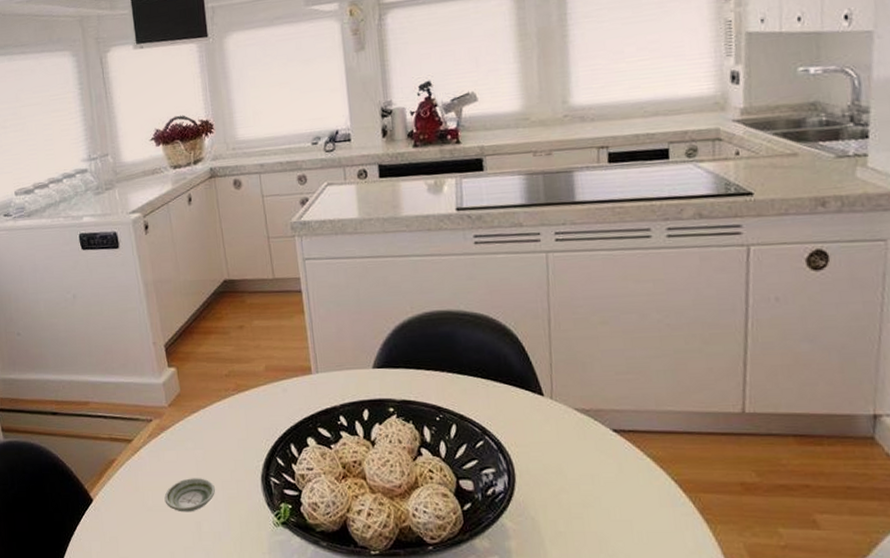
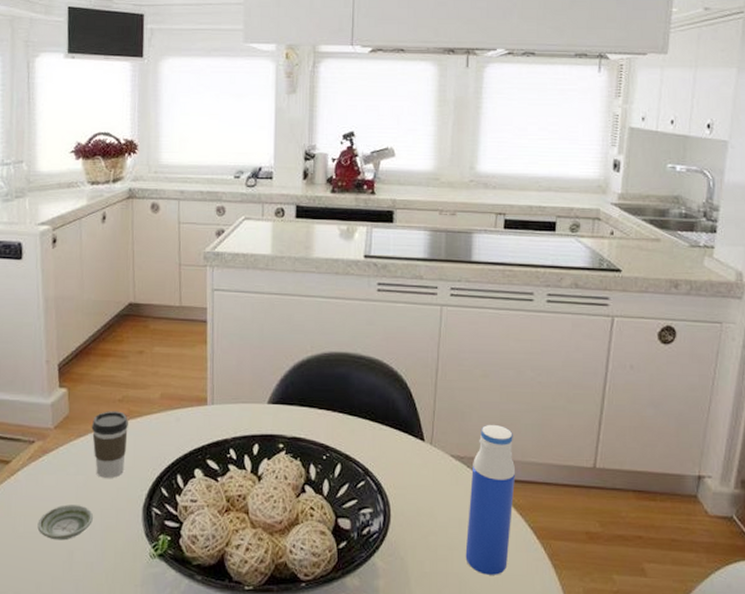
coffee cup: none [202,386,239,451] -> present [91,411,128,478]
water bottle: none [600,373,652,532] -> present [465,424,516,575]

